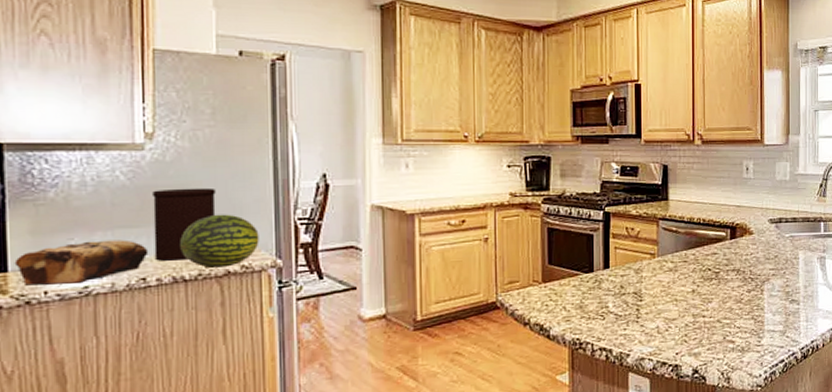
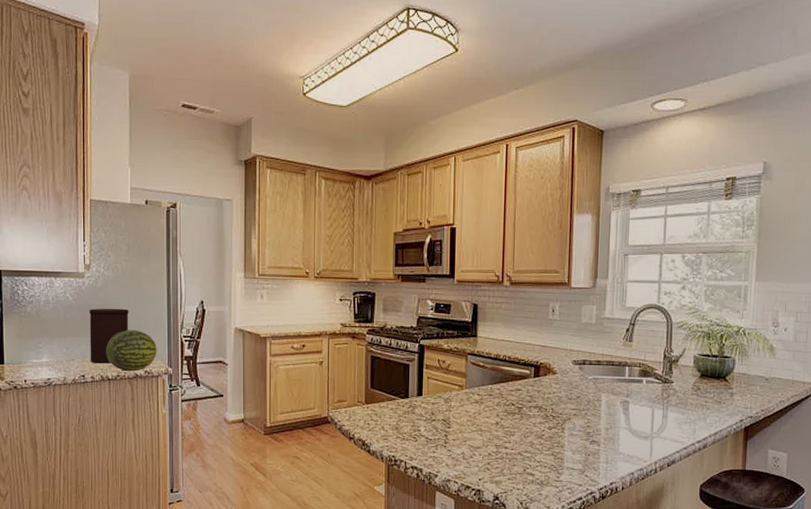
bread loaf: present [14,239,149,286] -> none [8,345,86,376]

